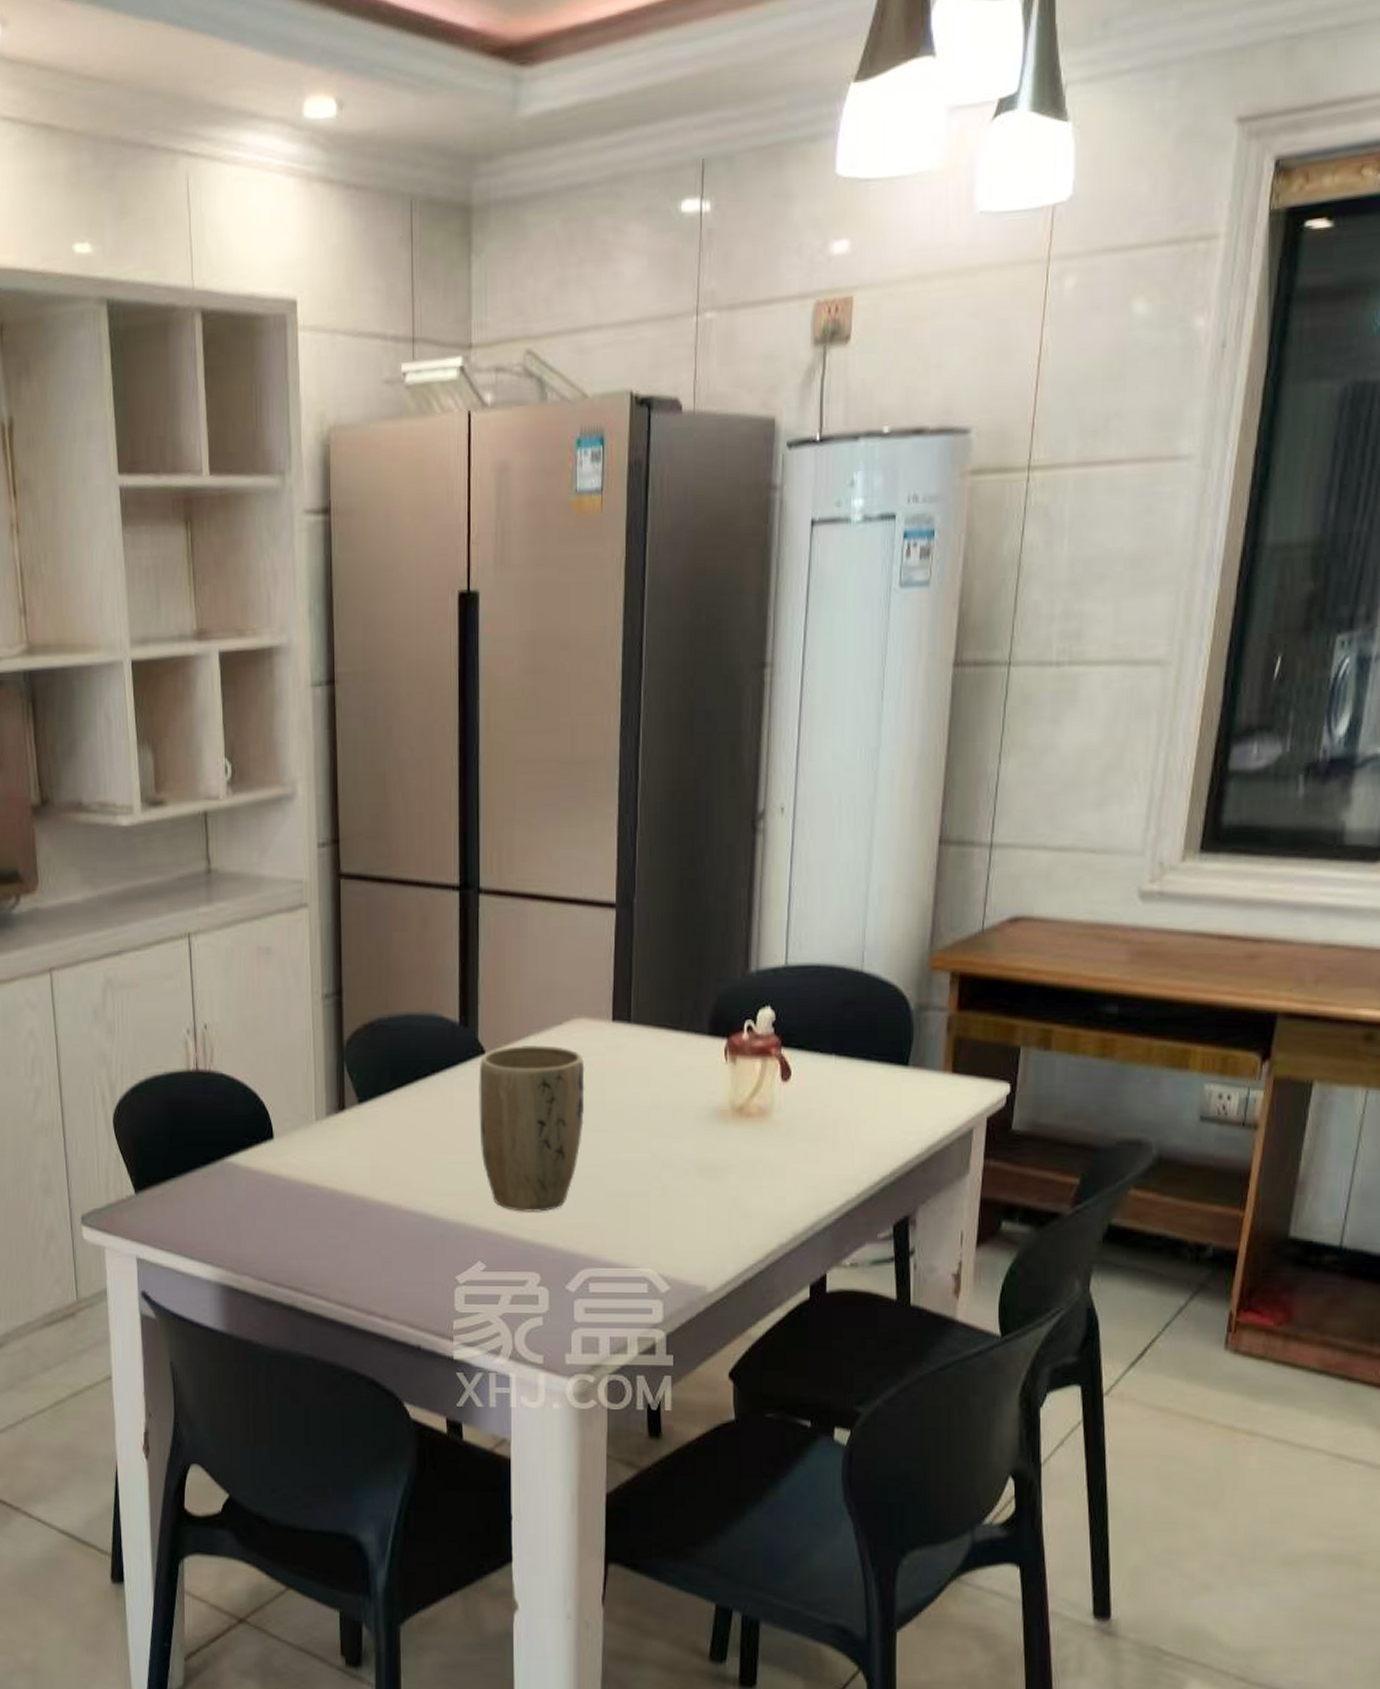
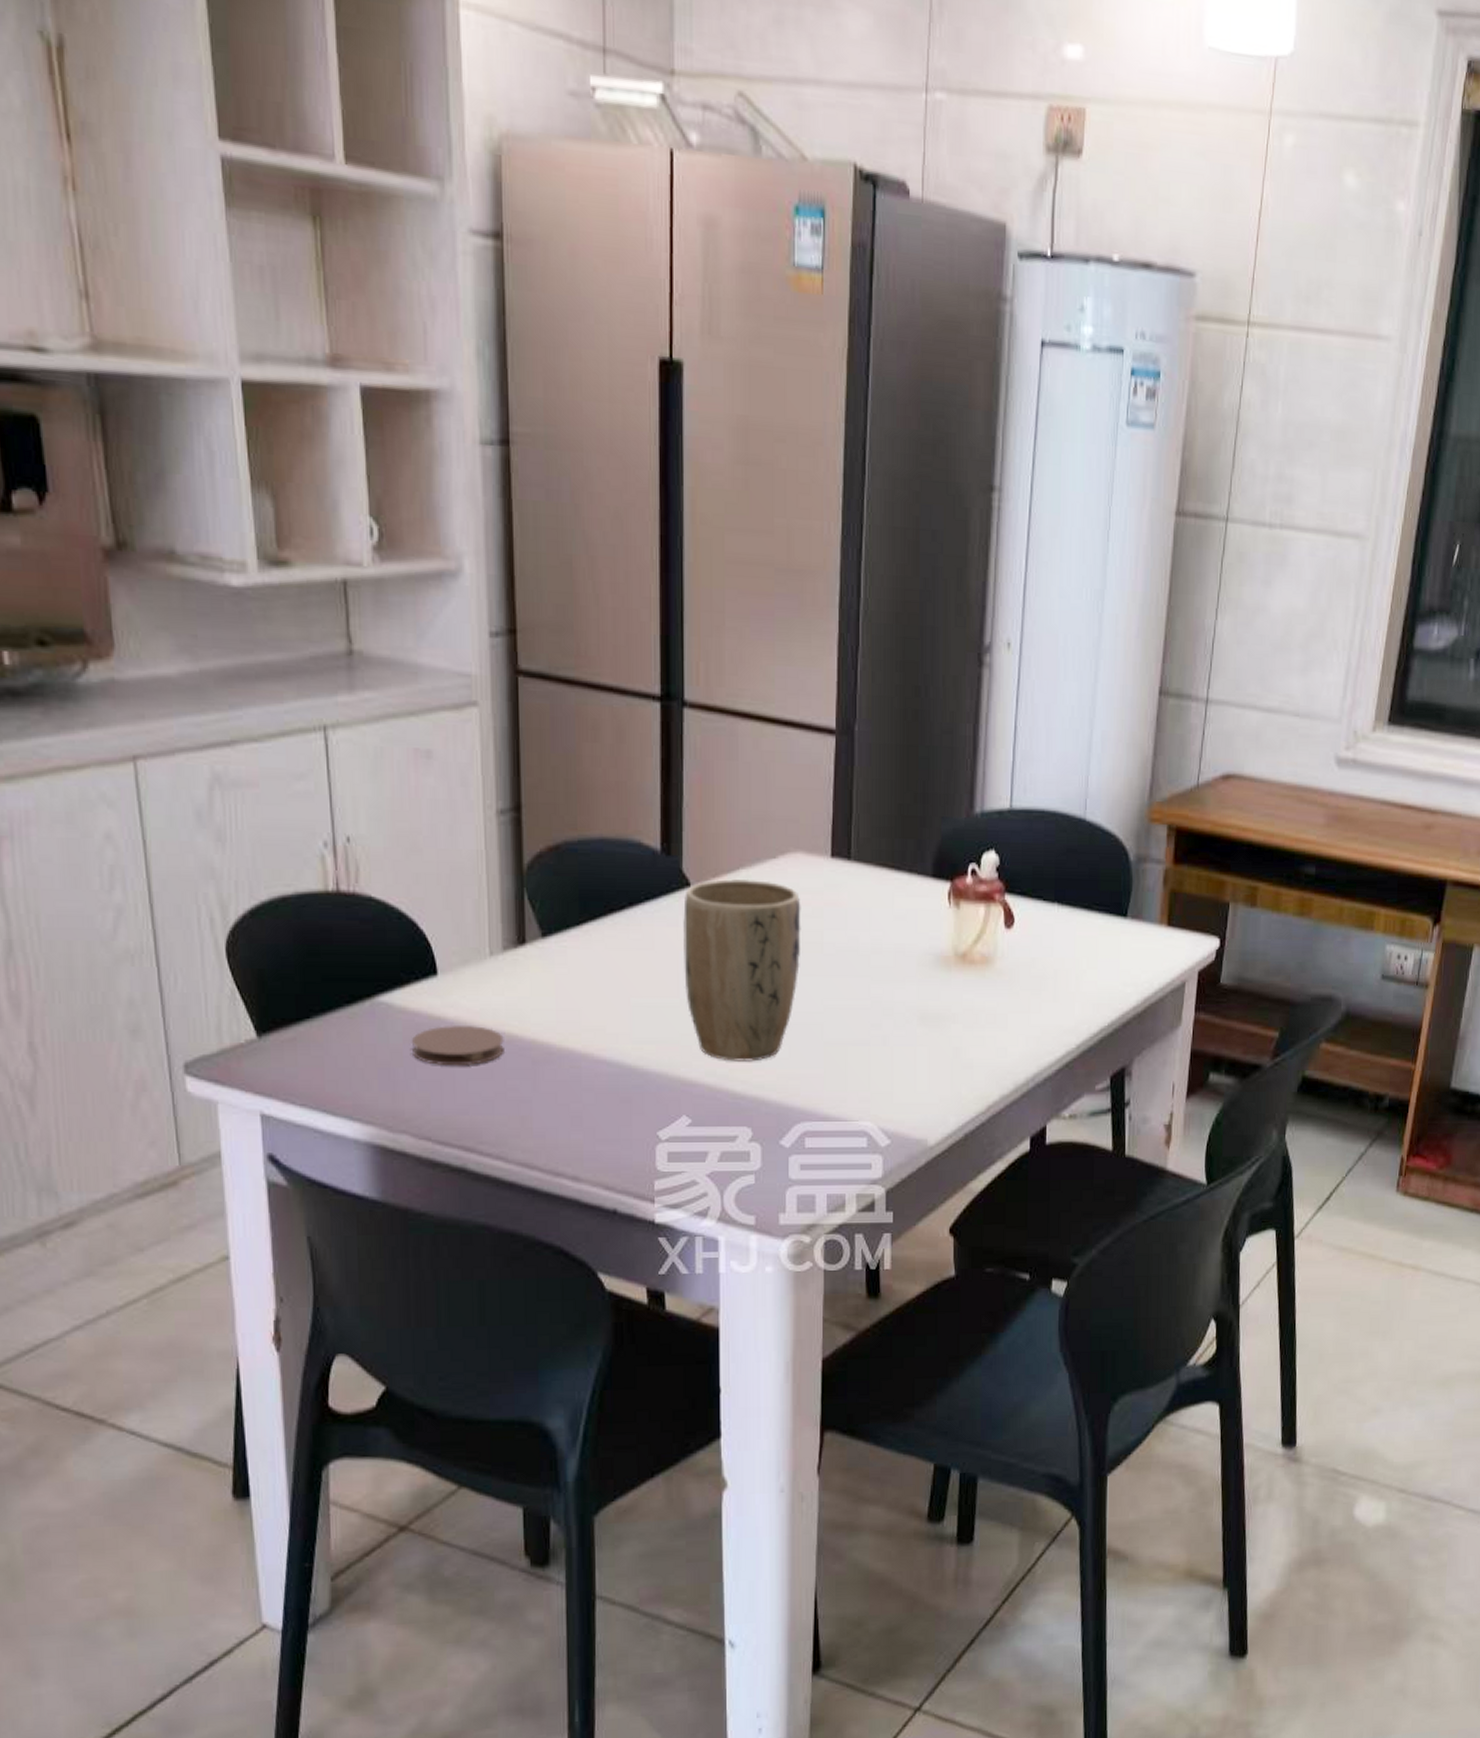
coaster: none [253,1182,327,1217] -> present [412,1026,504,1066]

